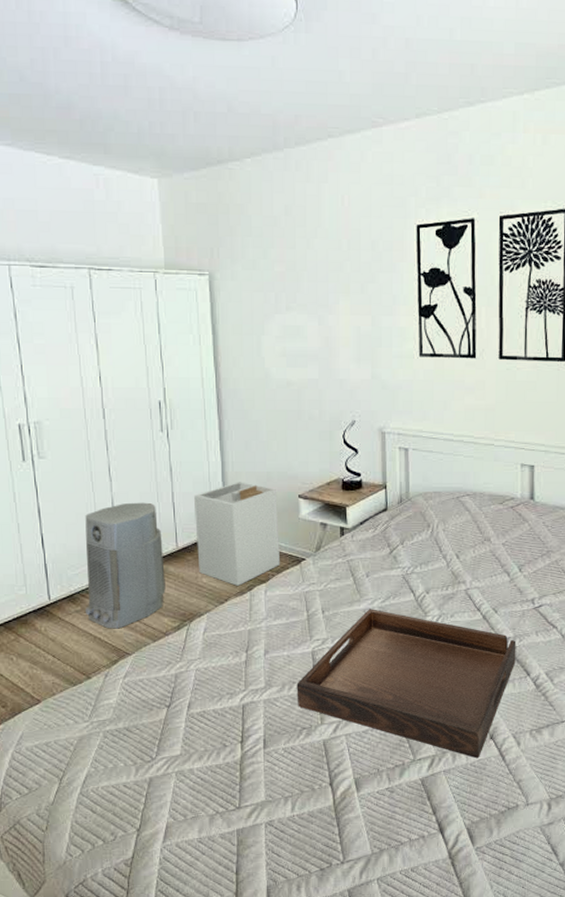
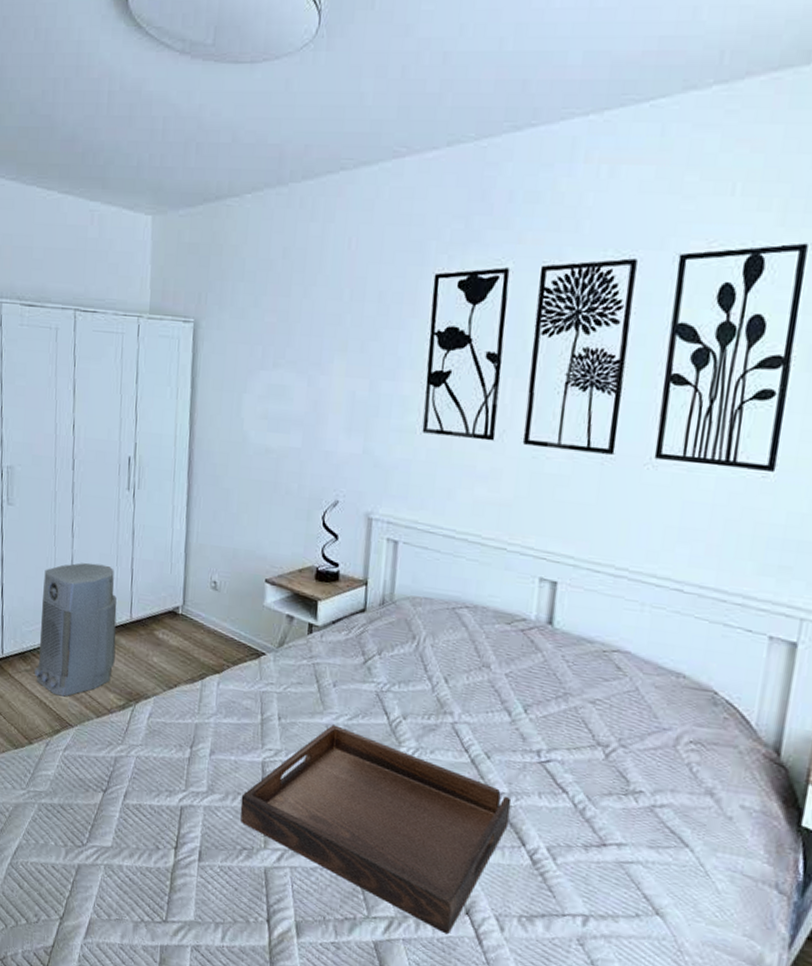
laundry hamper: present [194,482,281,586] -> none [151,555,242,672]

